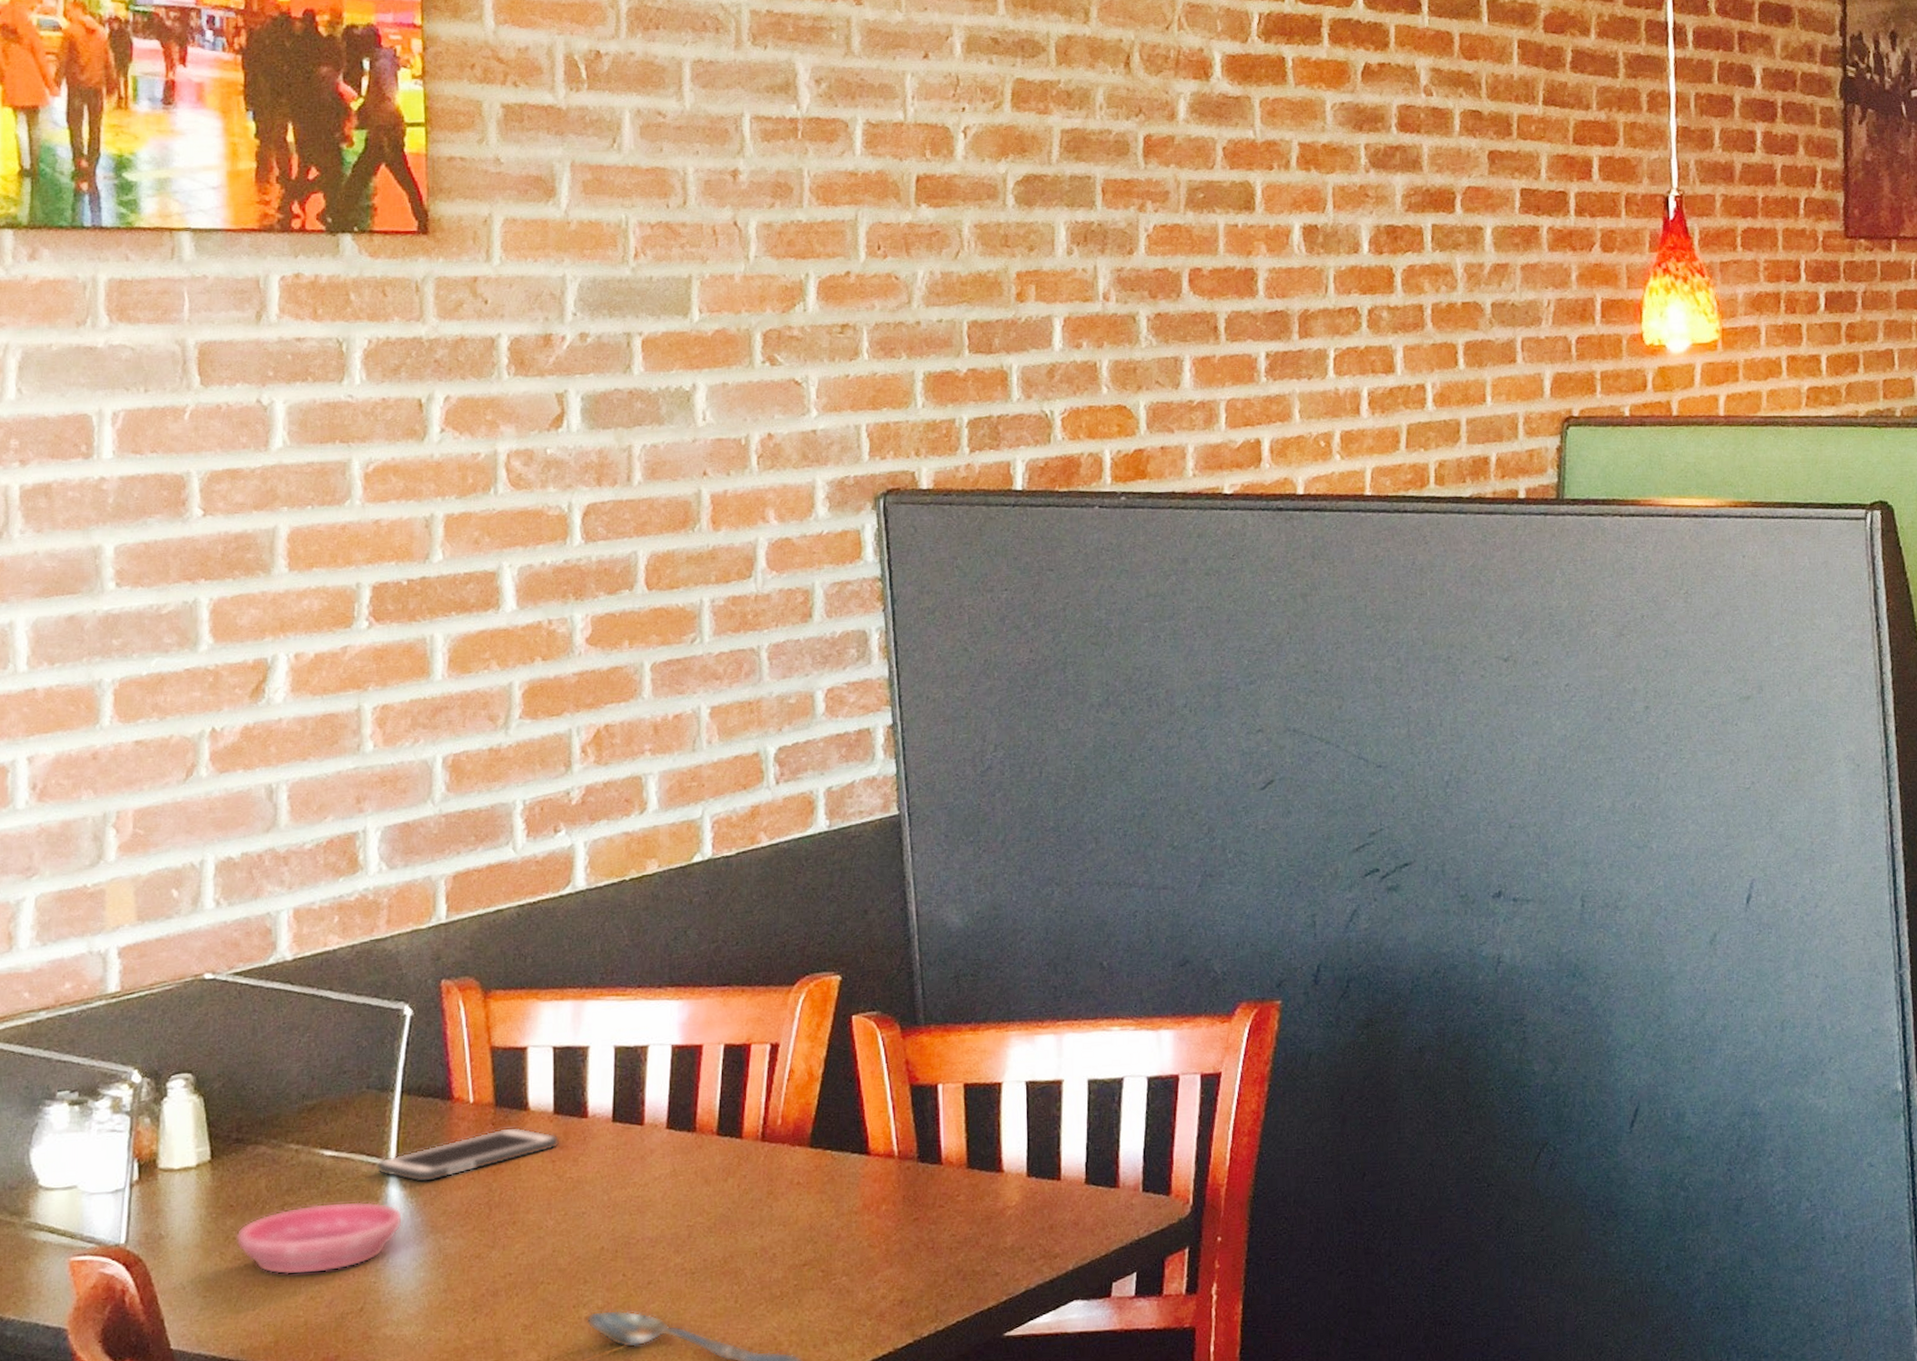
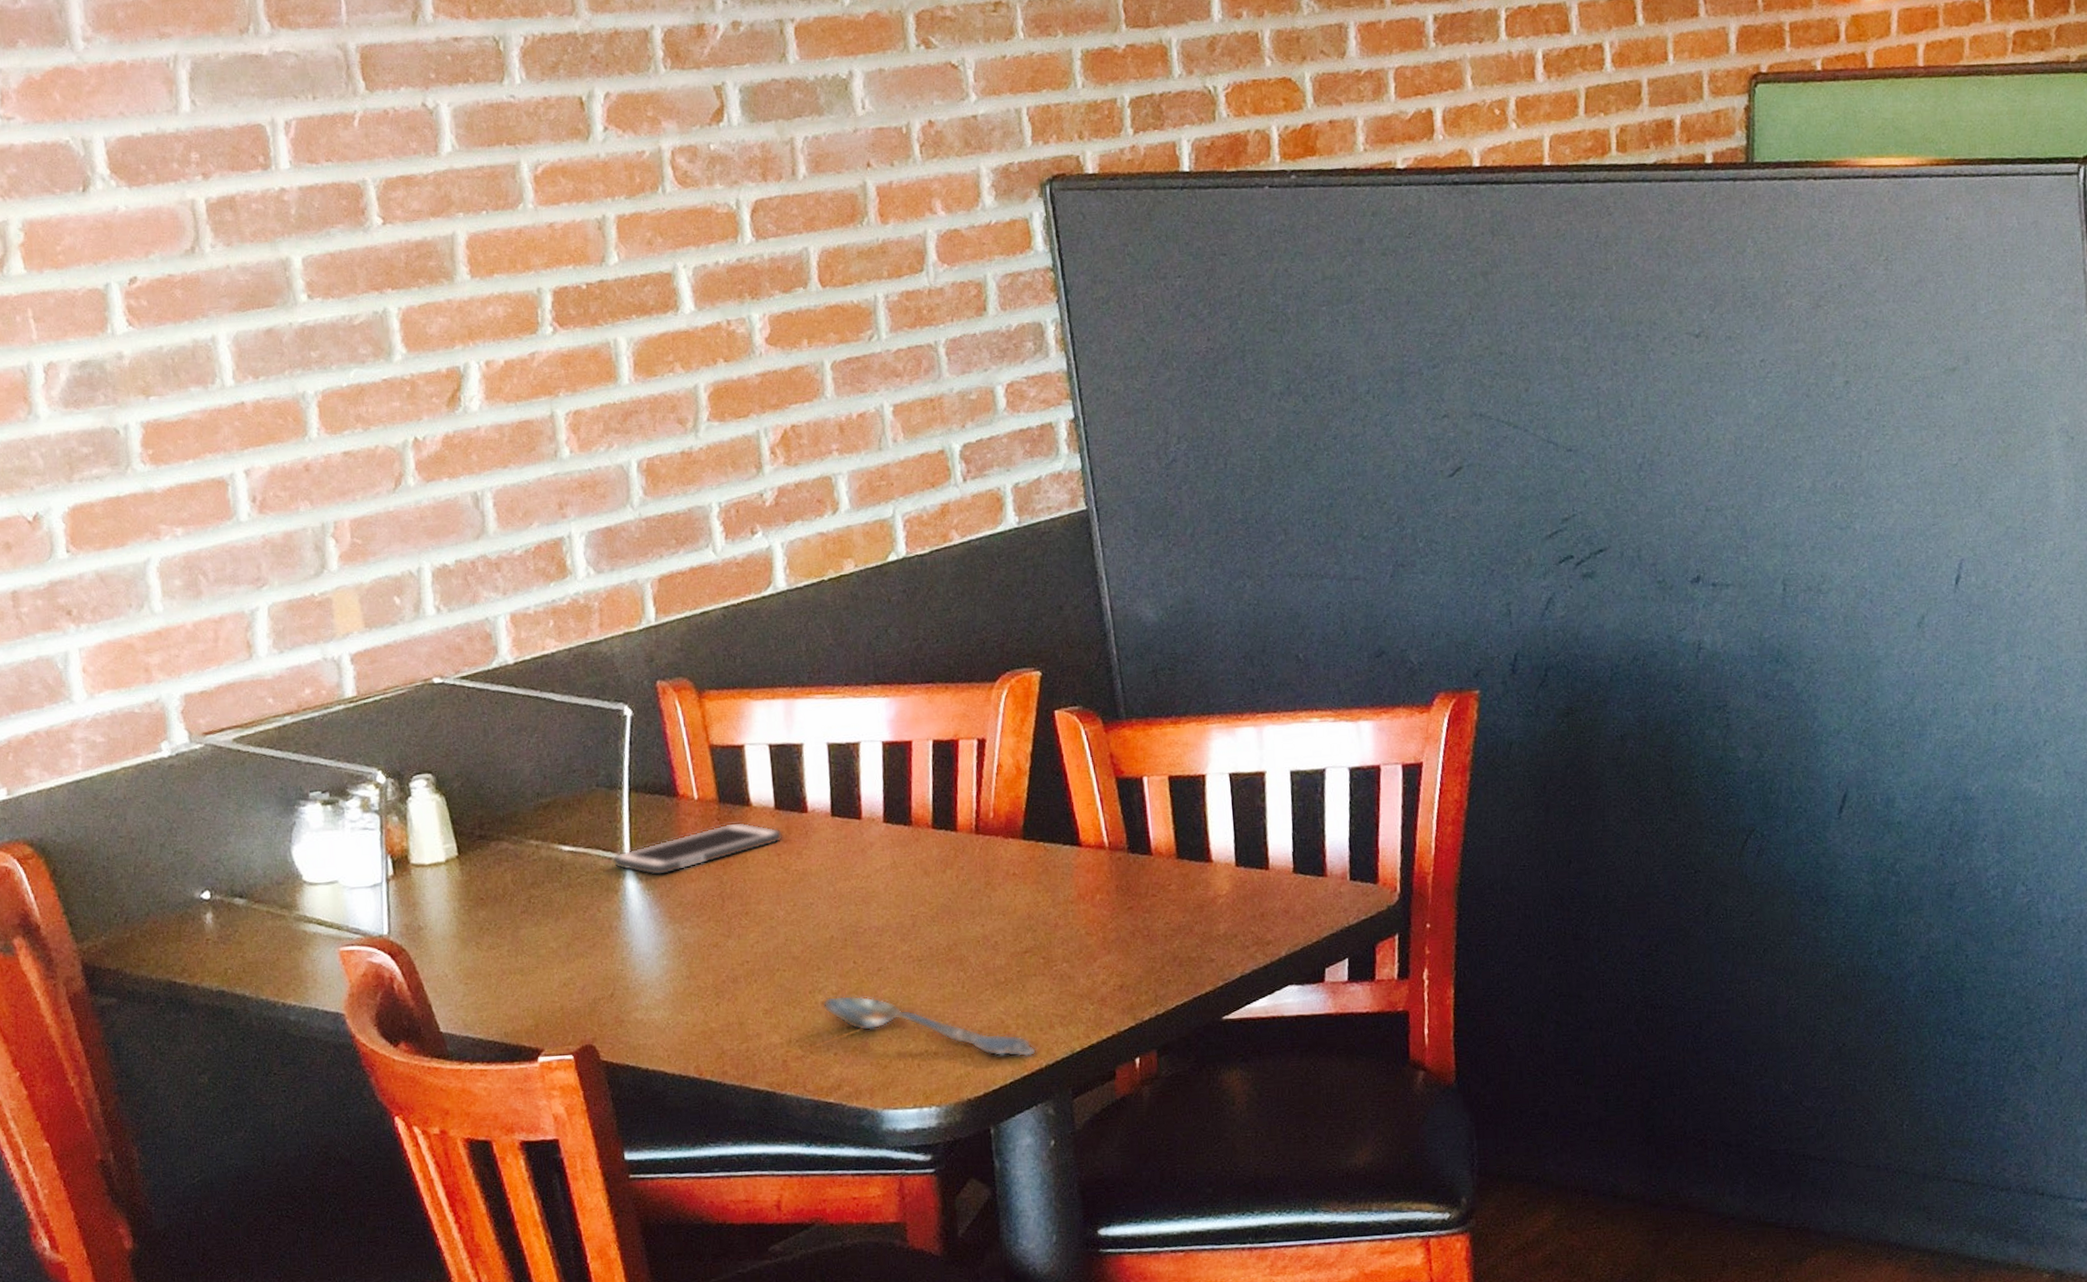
saucer: present [236,1201,403,1275] -> none [489,893,643,964]

